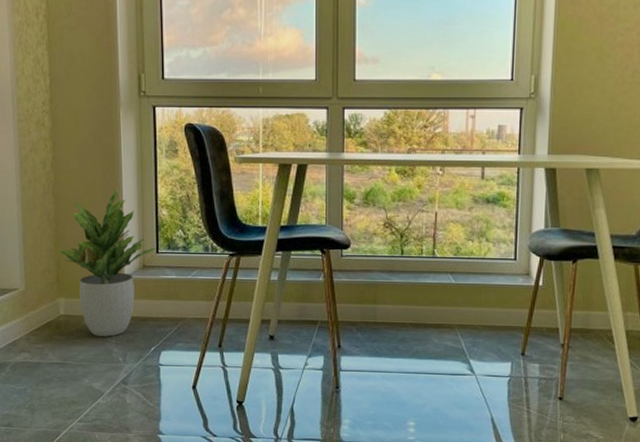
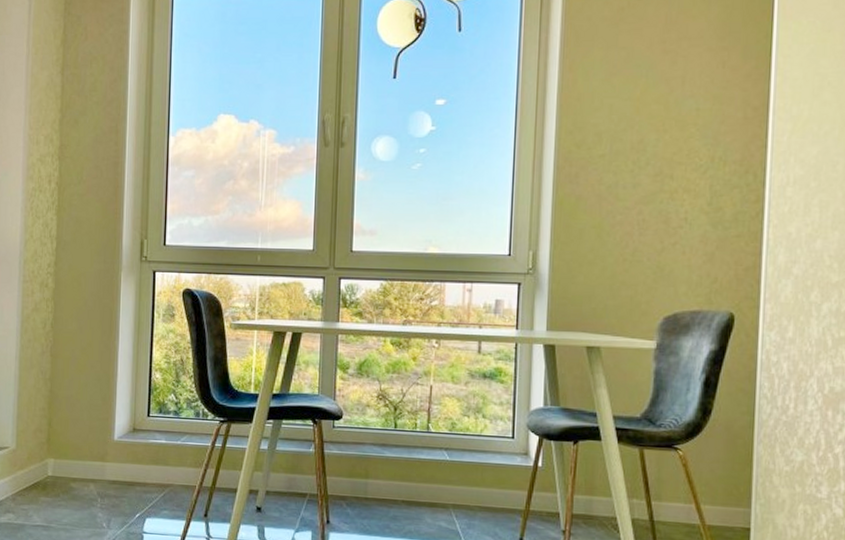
potted plant: present [61,189,156,337] -> none [54,351,148,501]

